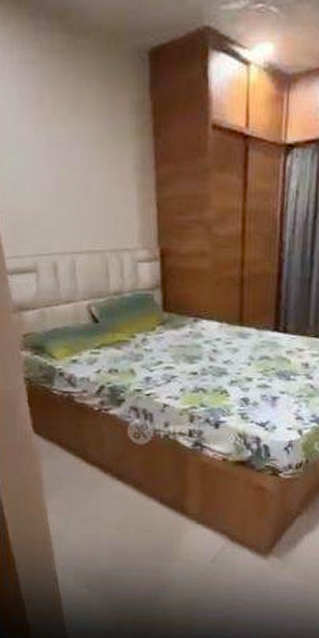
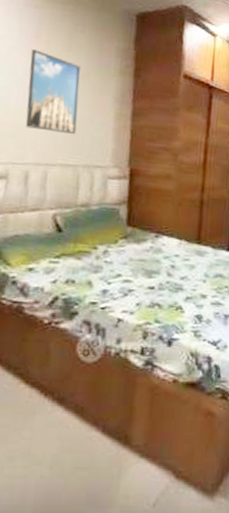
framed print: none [36,119,98,215] -> present [26,49,82,134]

